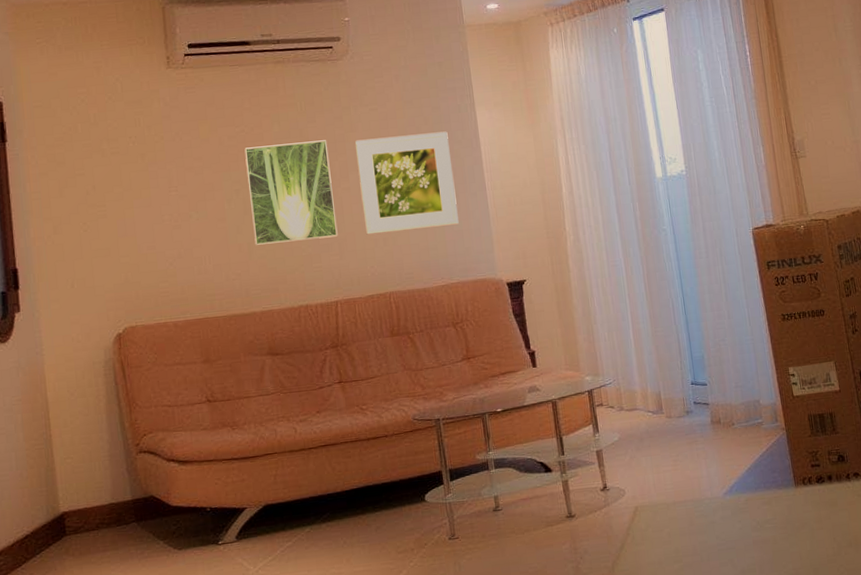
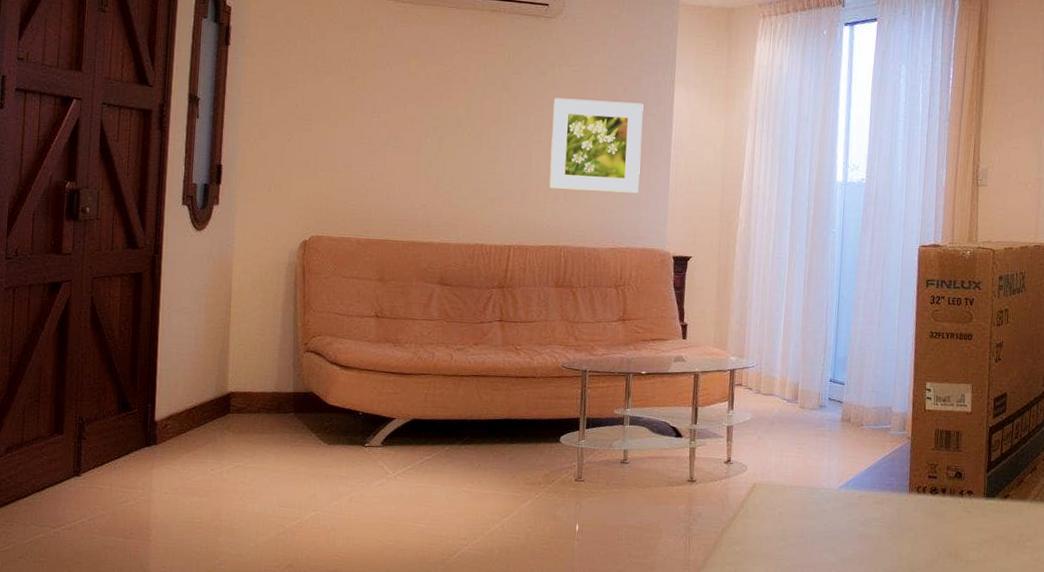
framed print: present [244,140,338,245] -> none [443,87,527,186]

